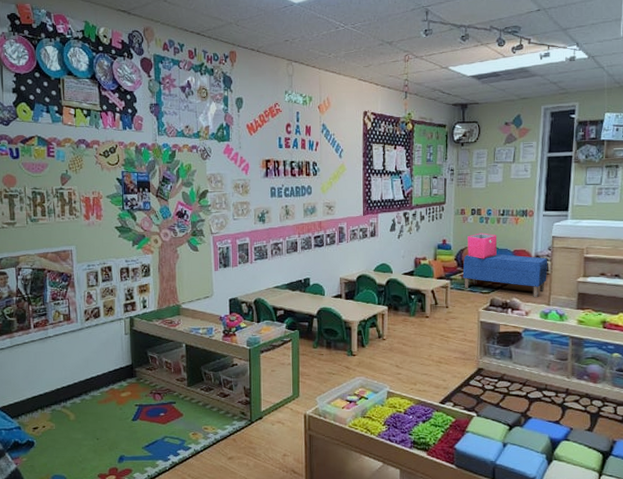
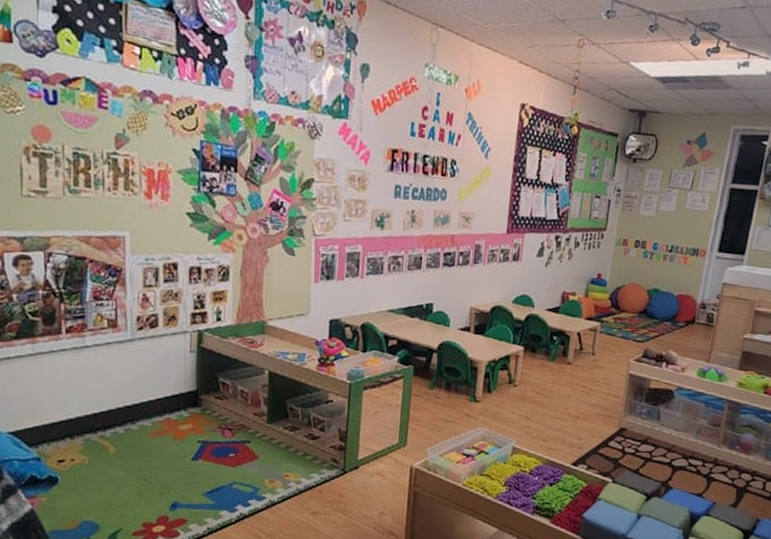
bench: present [462,253,548,298] -> none [615,294,715,353]
storage bin: present [467,233,497,259] -> none [624,269,660,301]

